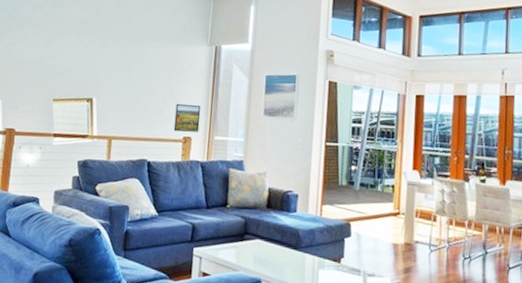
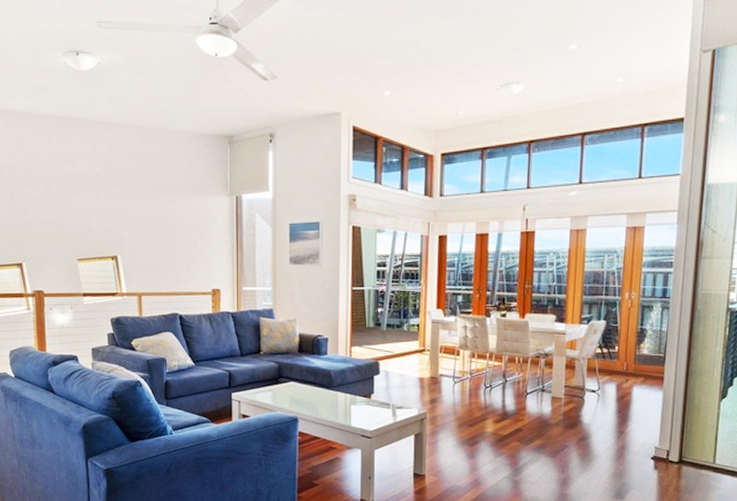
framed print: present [173,103,201,132] -> none [201,256,227,285]

